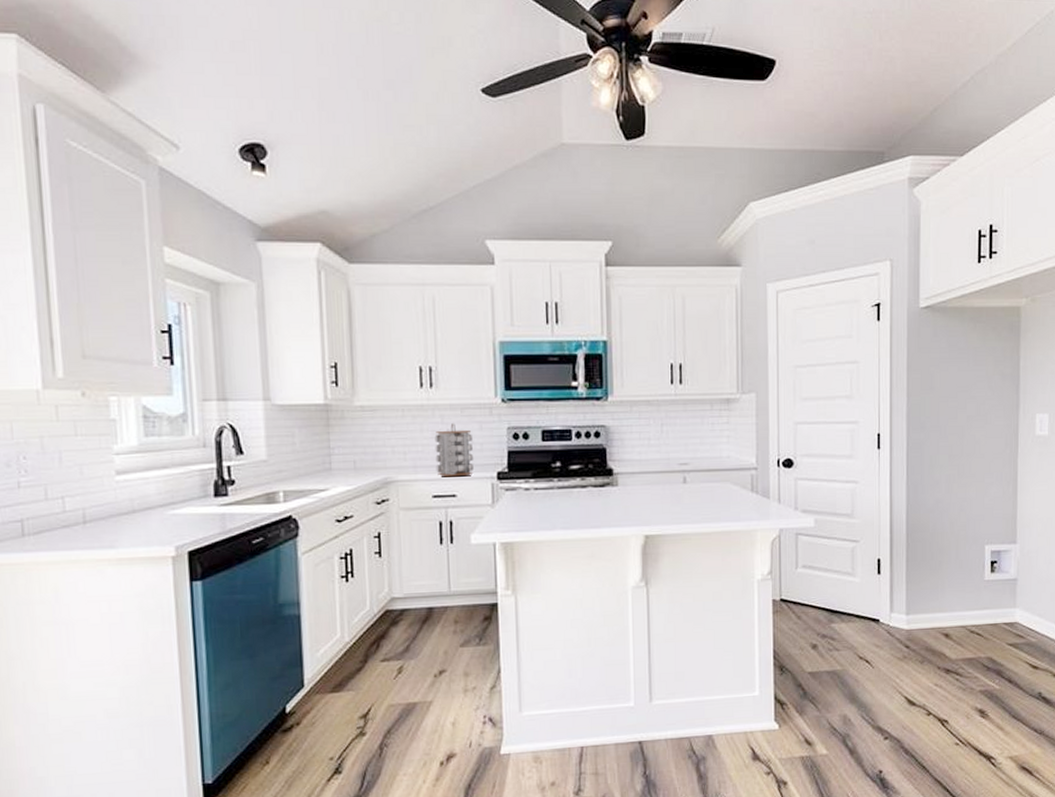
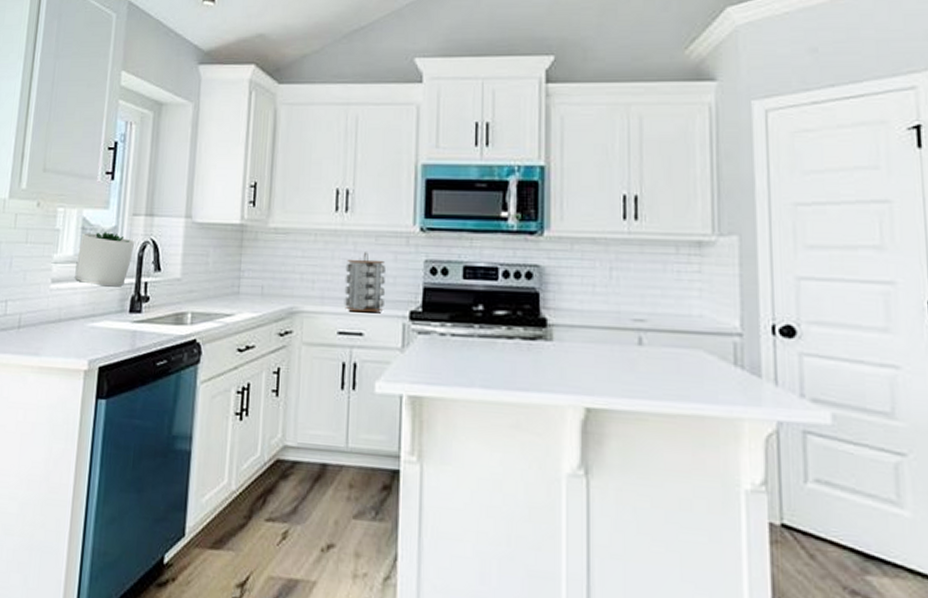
planter: none [143,419,210,474] -> present [75,232,135,287]

